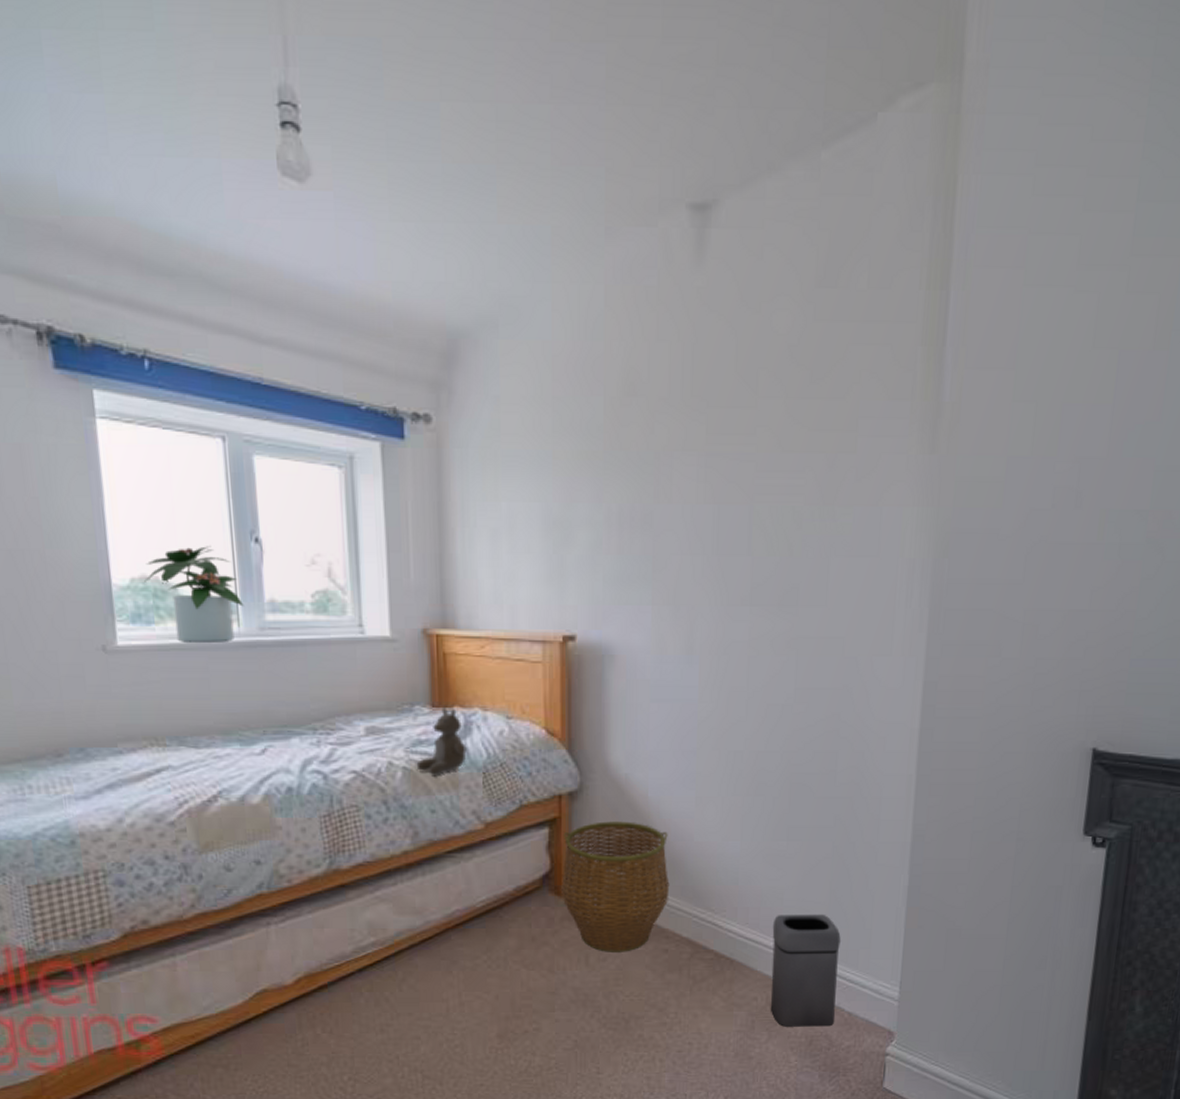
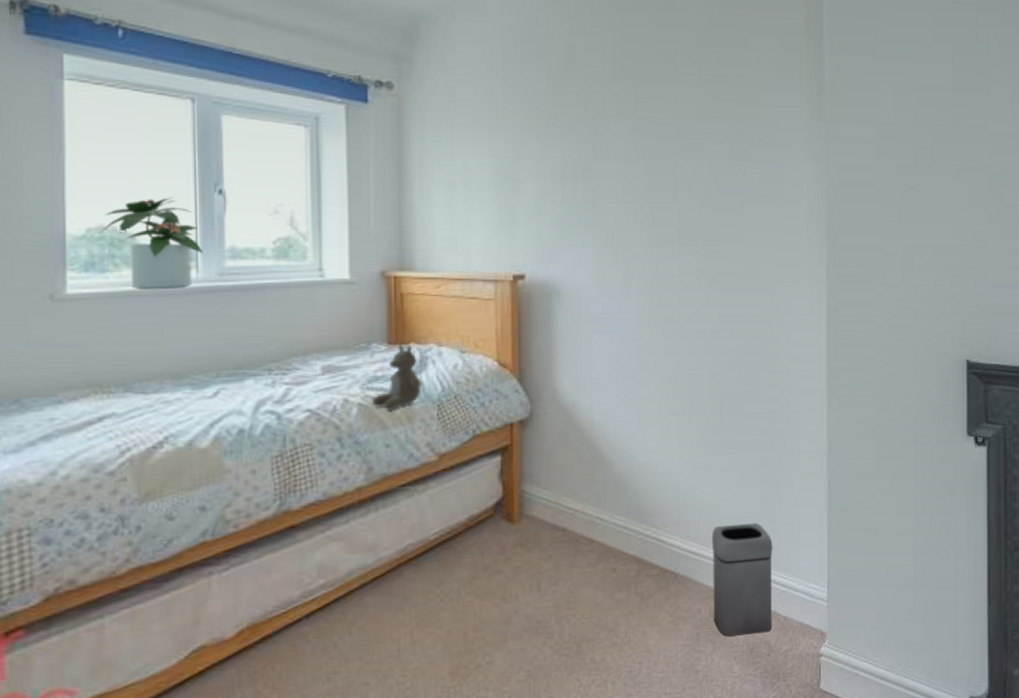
basket: present [562,821,670,952] -> none [514,445,616,576]

